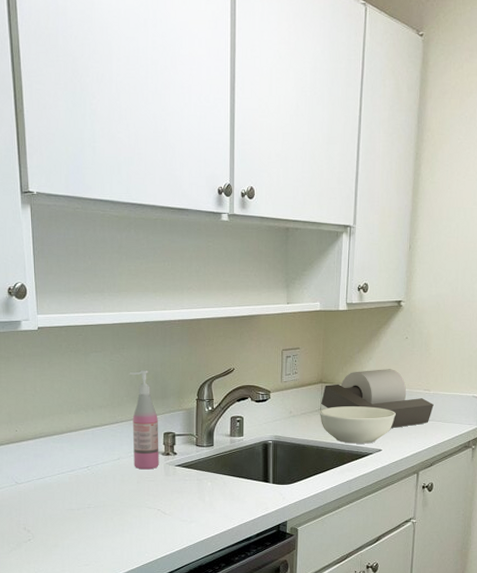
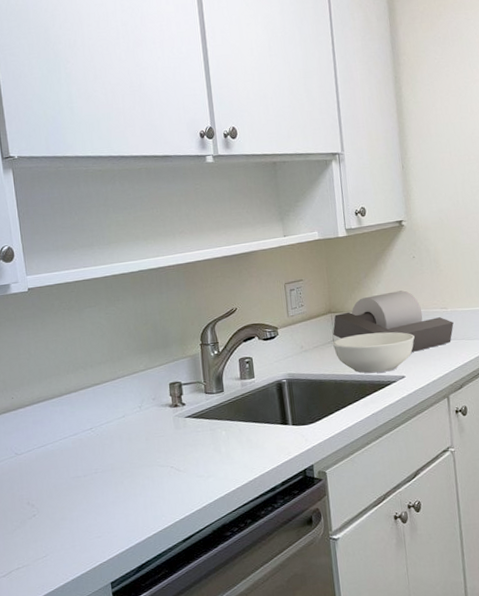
soap dispenser: present [129,370,159,470] -> none [126,320,168,425]

